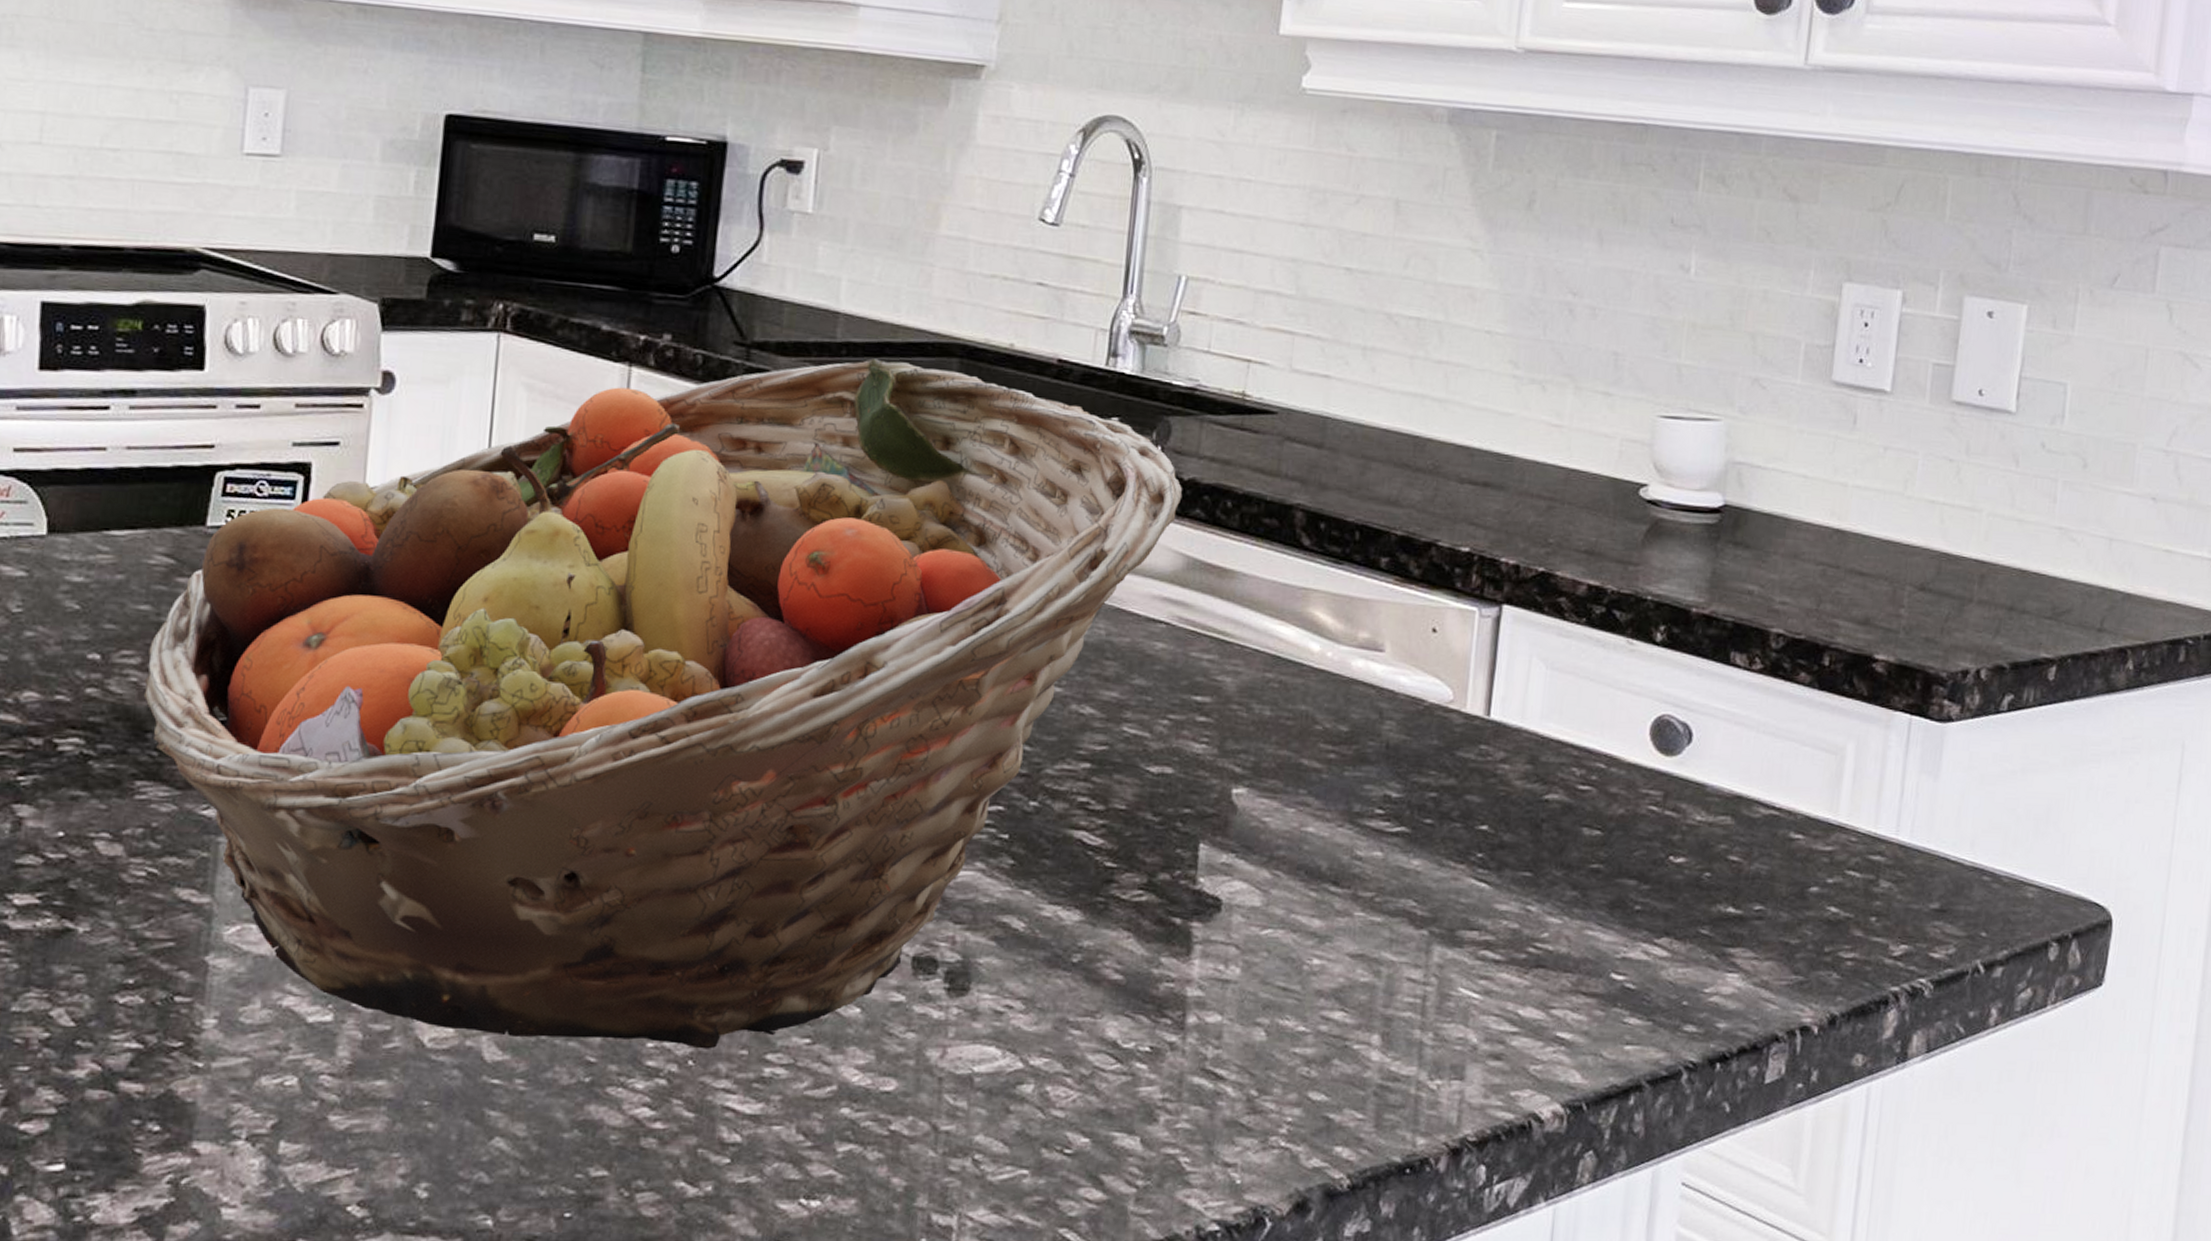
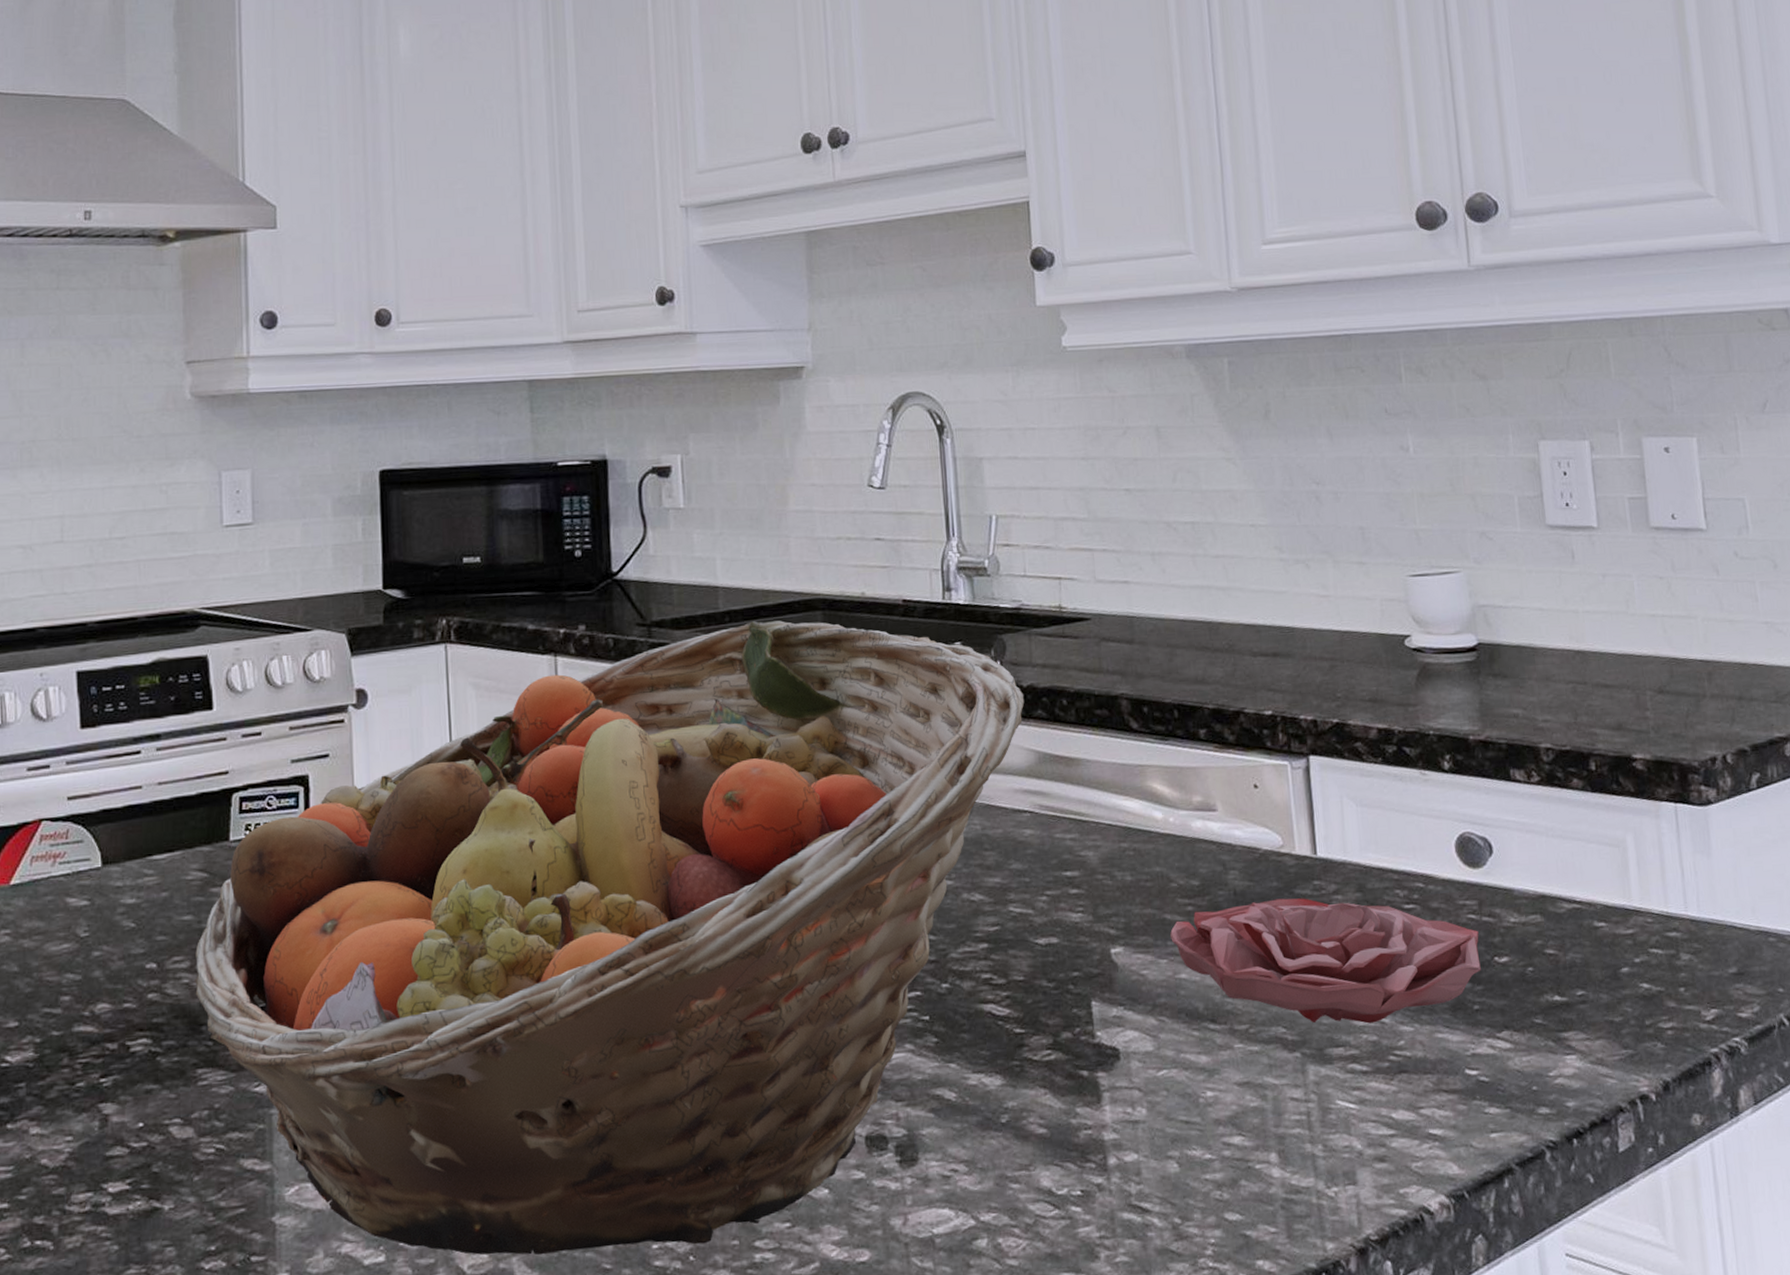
flower: none [1304,759,1657,910] -> present [1170,898,1481,1024]

